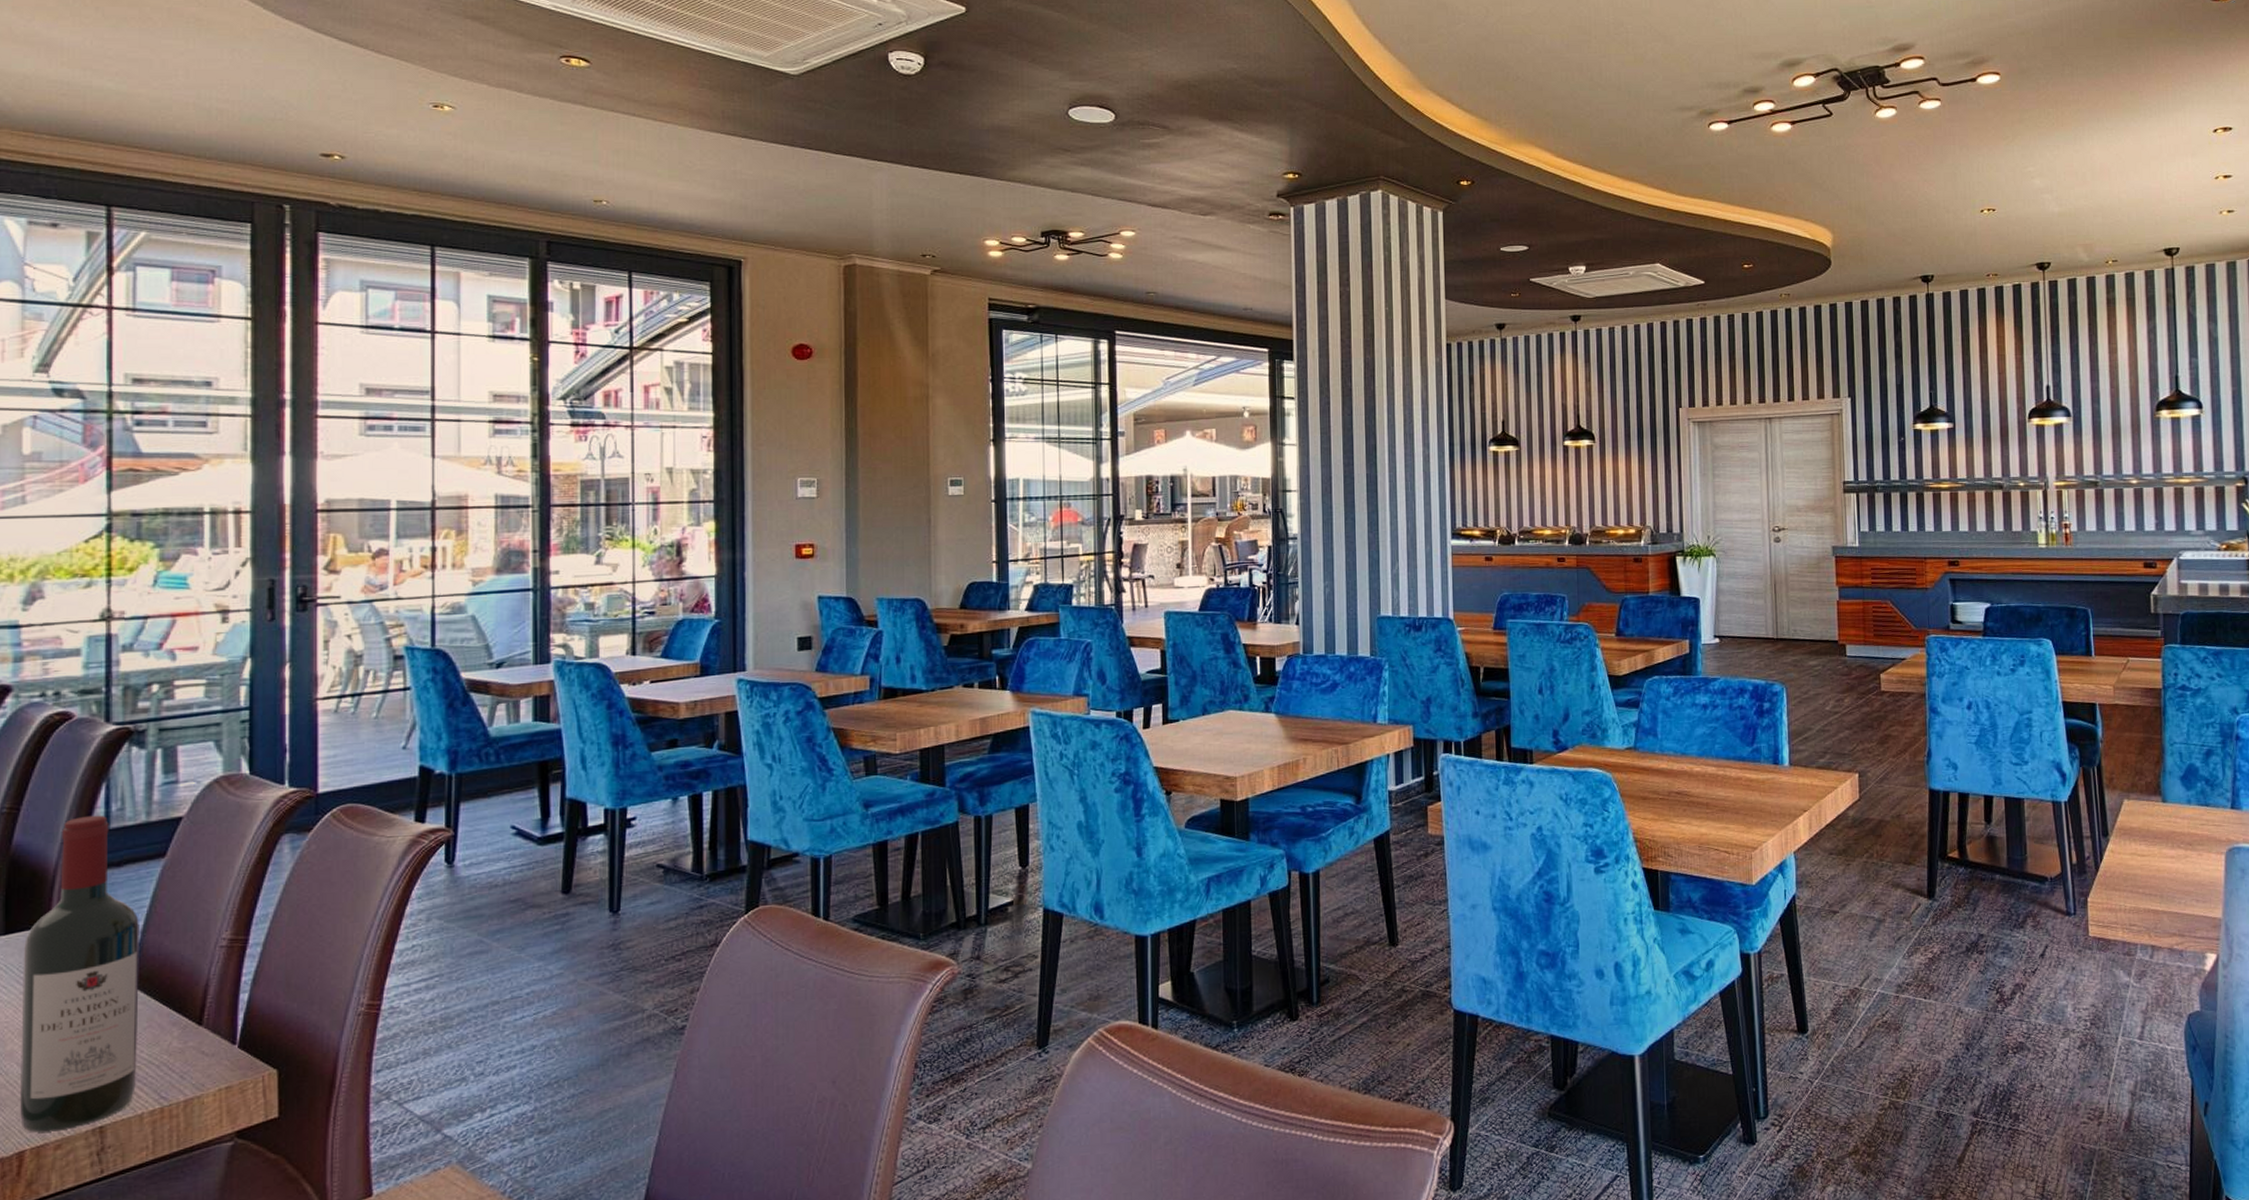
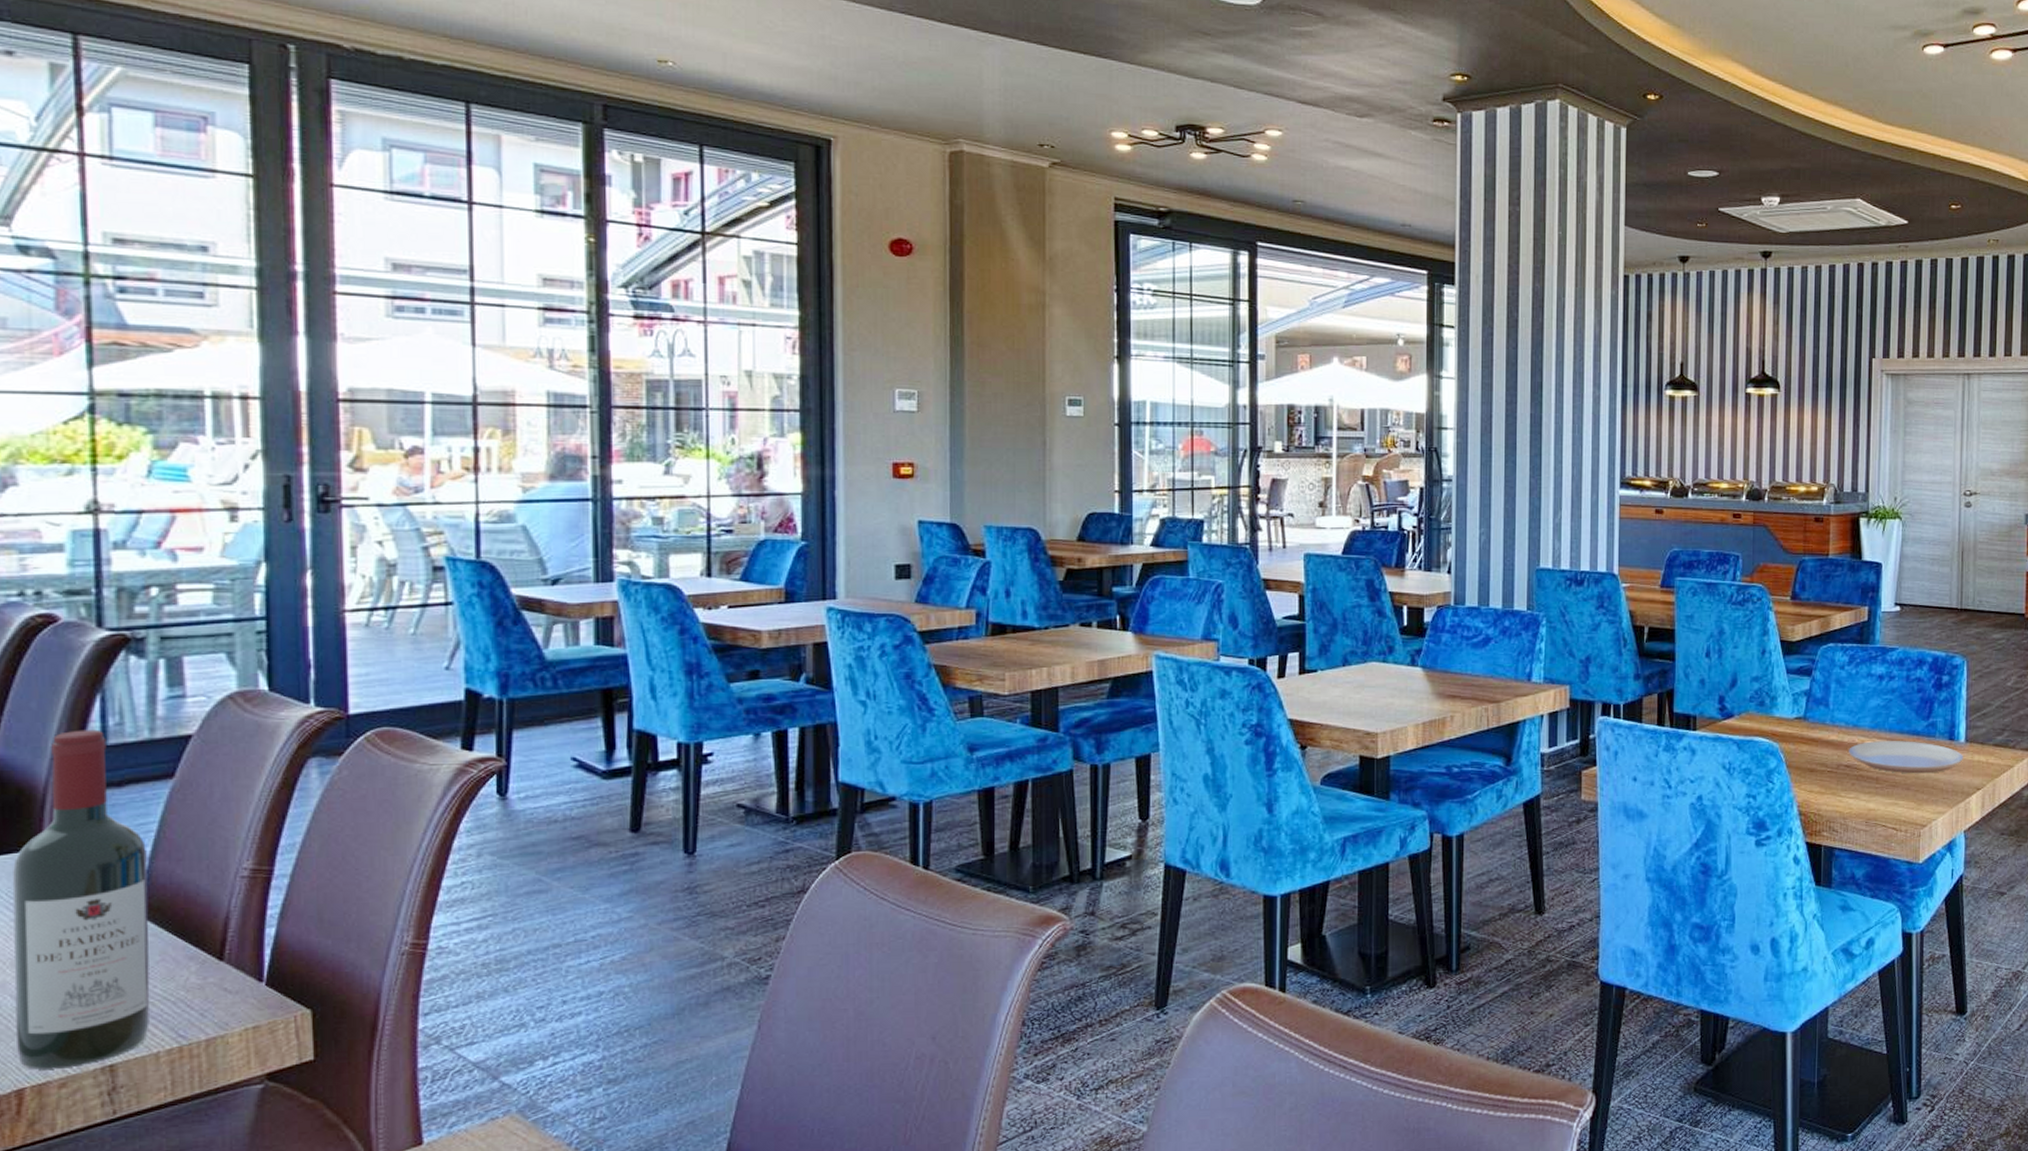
plate: none [1678,766,1788,798] -> present [1849,741,1963,774]

